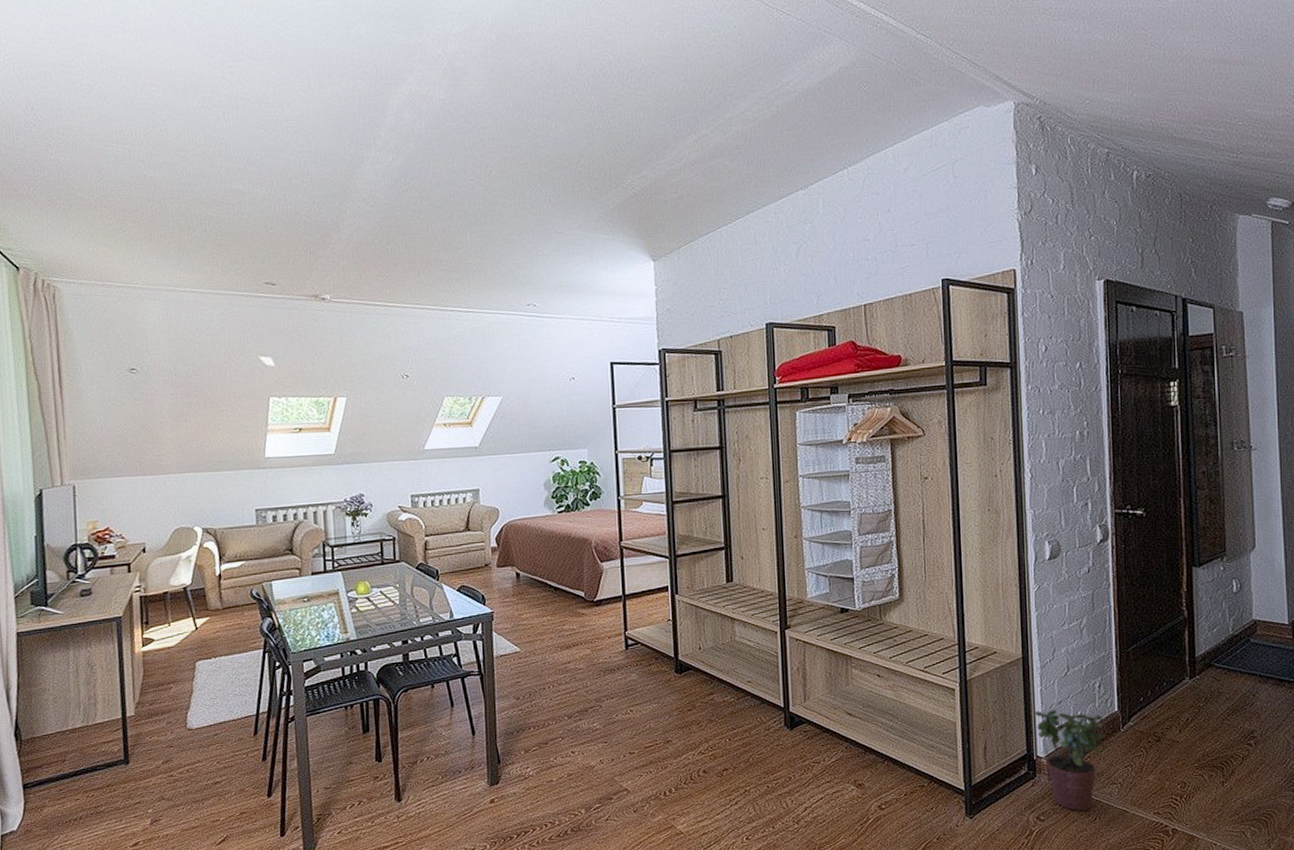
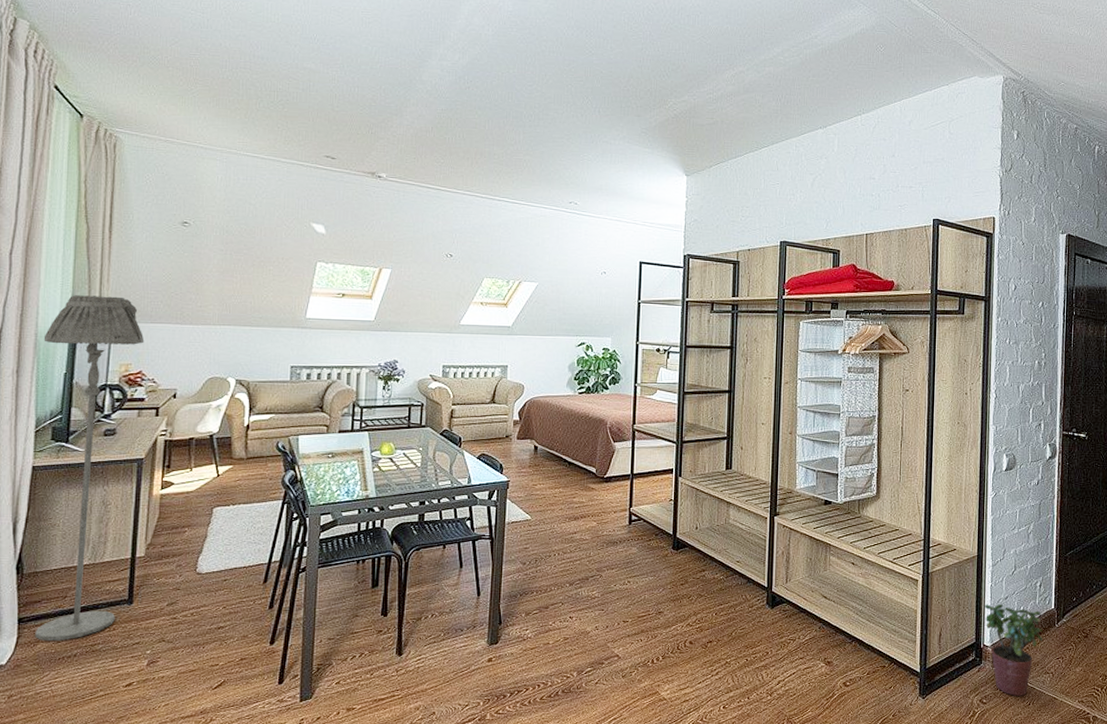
floor lamp: none [10,453,114,806] -> present [35,295,145,642]

